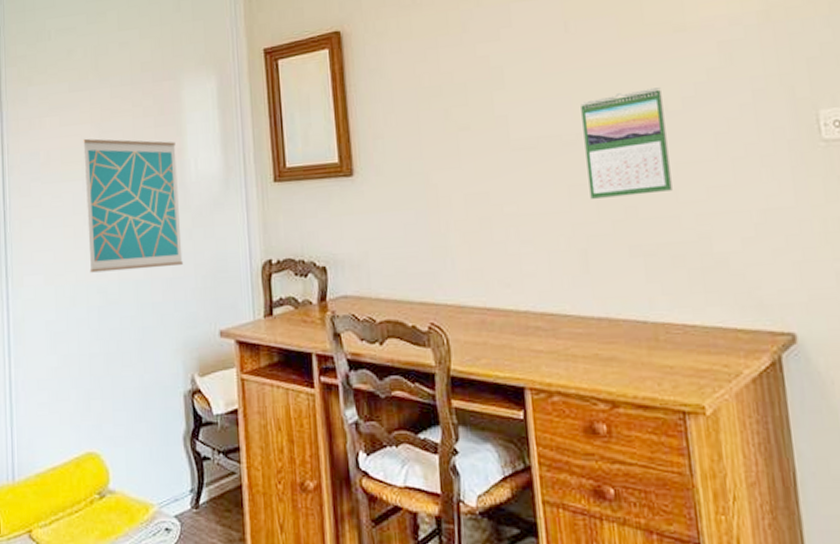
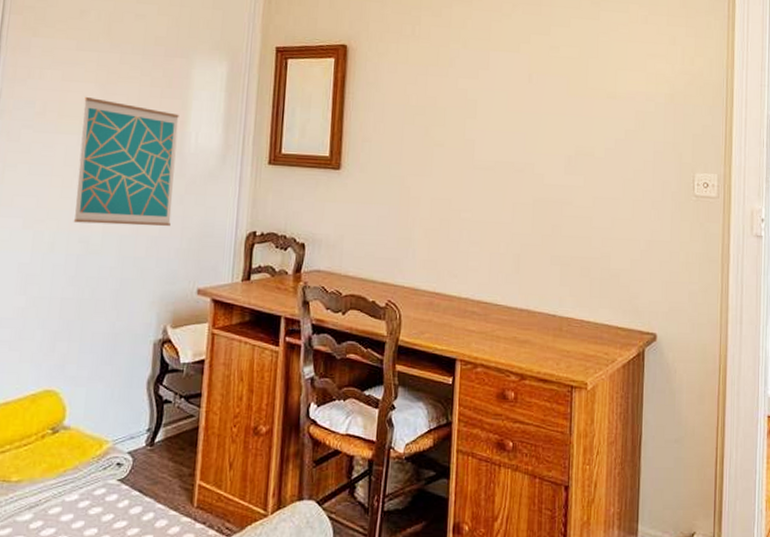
calendar: present [581,87,672,199] -> none [528,137,592,218]

